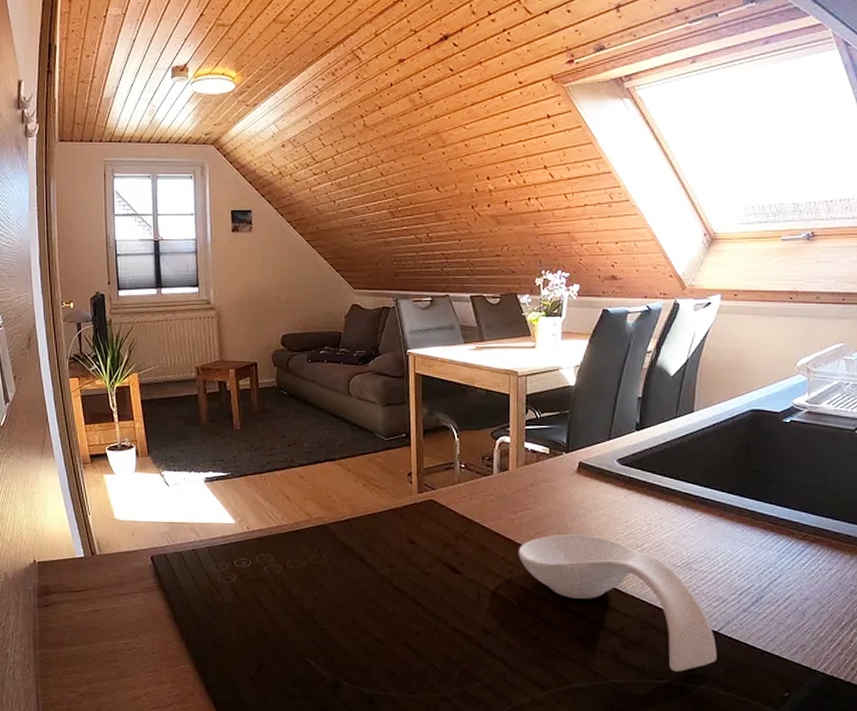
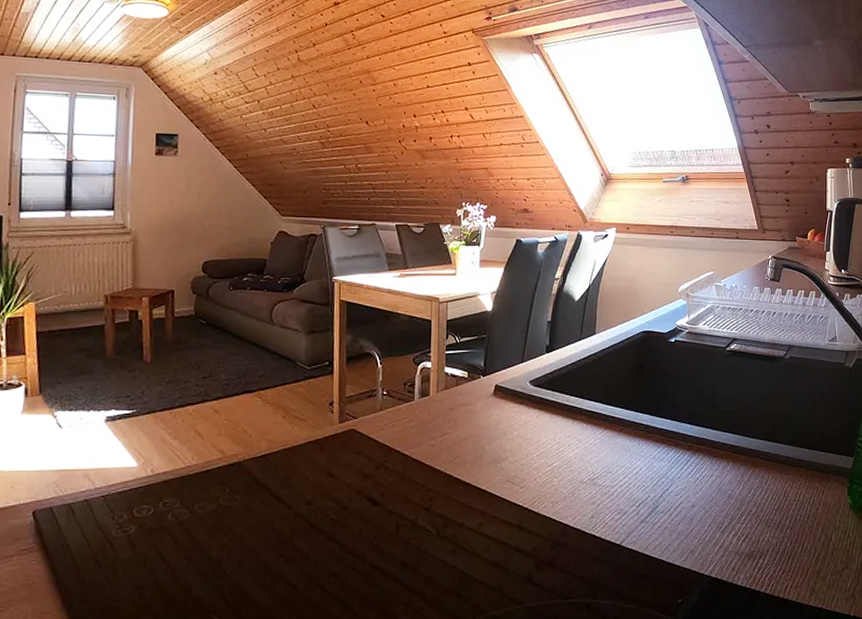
spoon rest: present [518,534,718,672] -> none [437,457,620,589]

